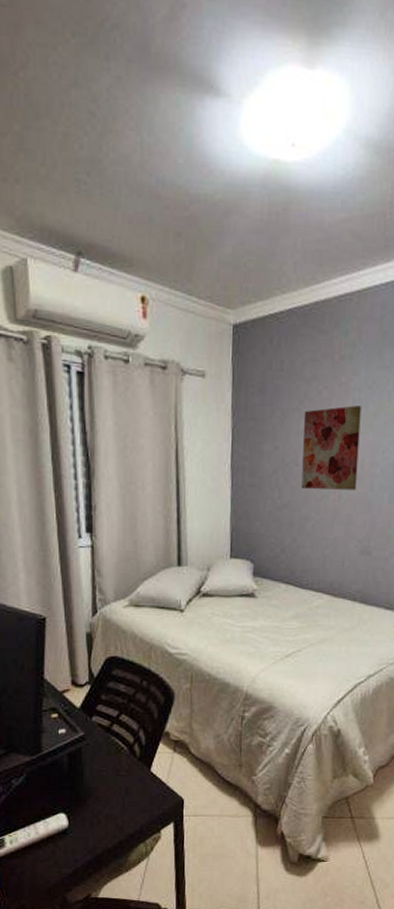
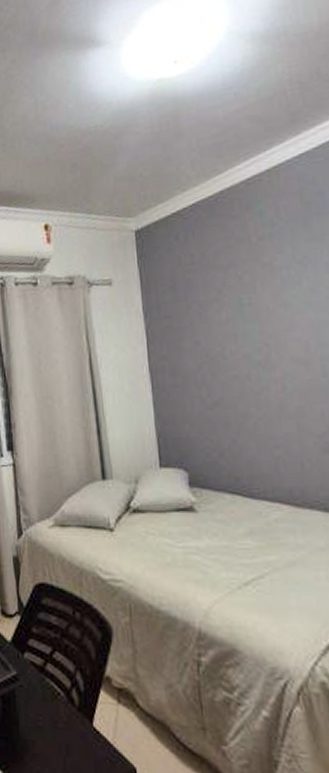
wall art: present [301,405,362,490] -> none [224,284,304,382]

